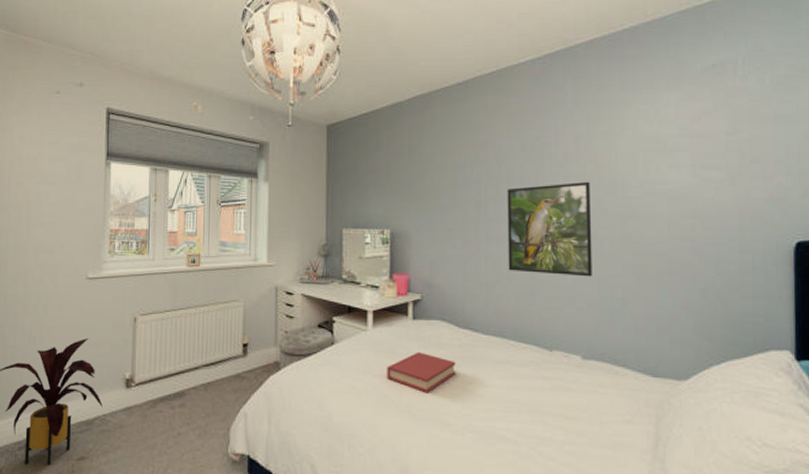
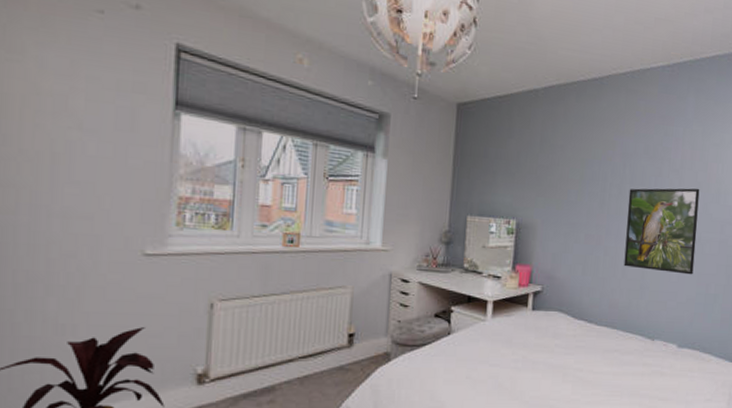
hardback book: present [387,352,456,394] -> none [502,341,570,381]

